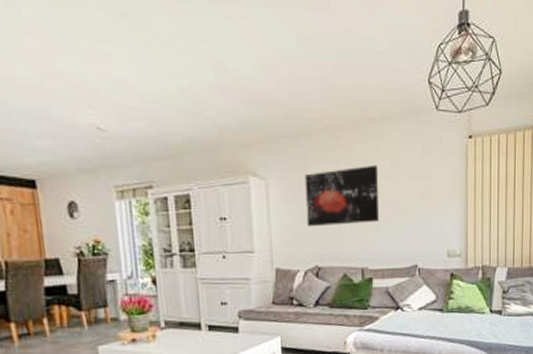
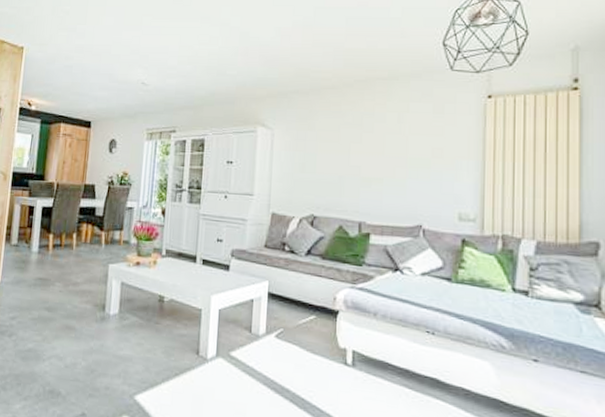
wall art: present [304,164,380,227] -> none [306,120,384,177]

